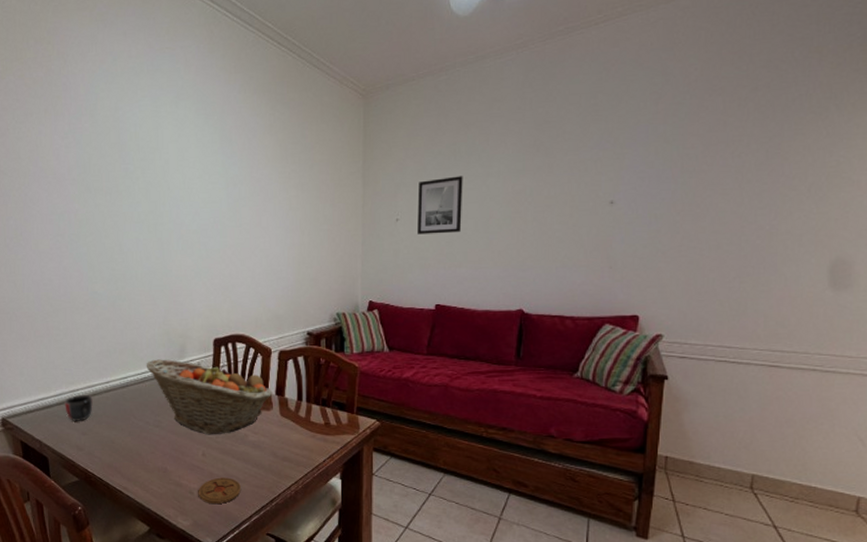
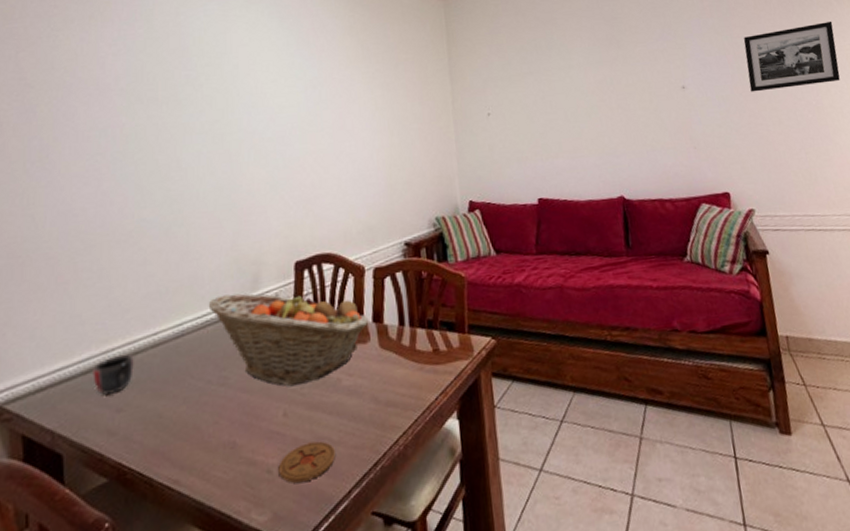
wall art: present [417,176,463,234] -> none [505,69,552,128]
picture frame: none [692,132,822,212] -> present [743,22,840,92]

